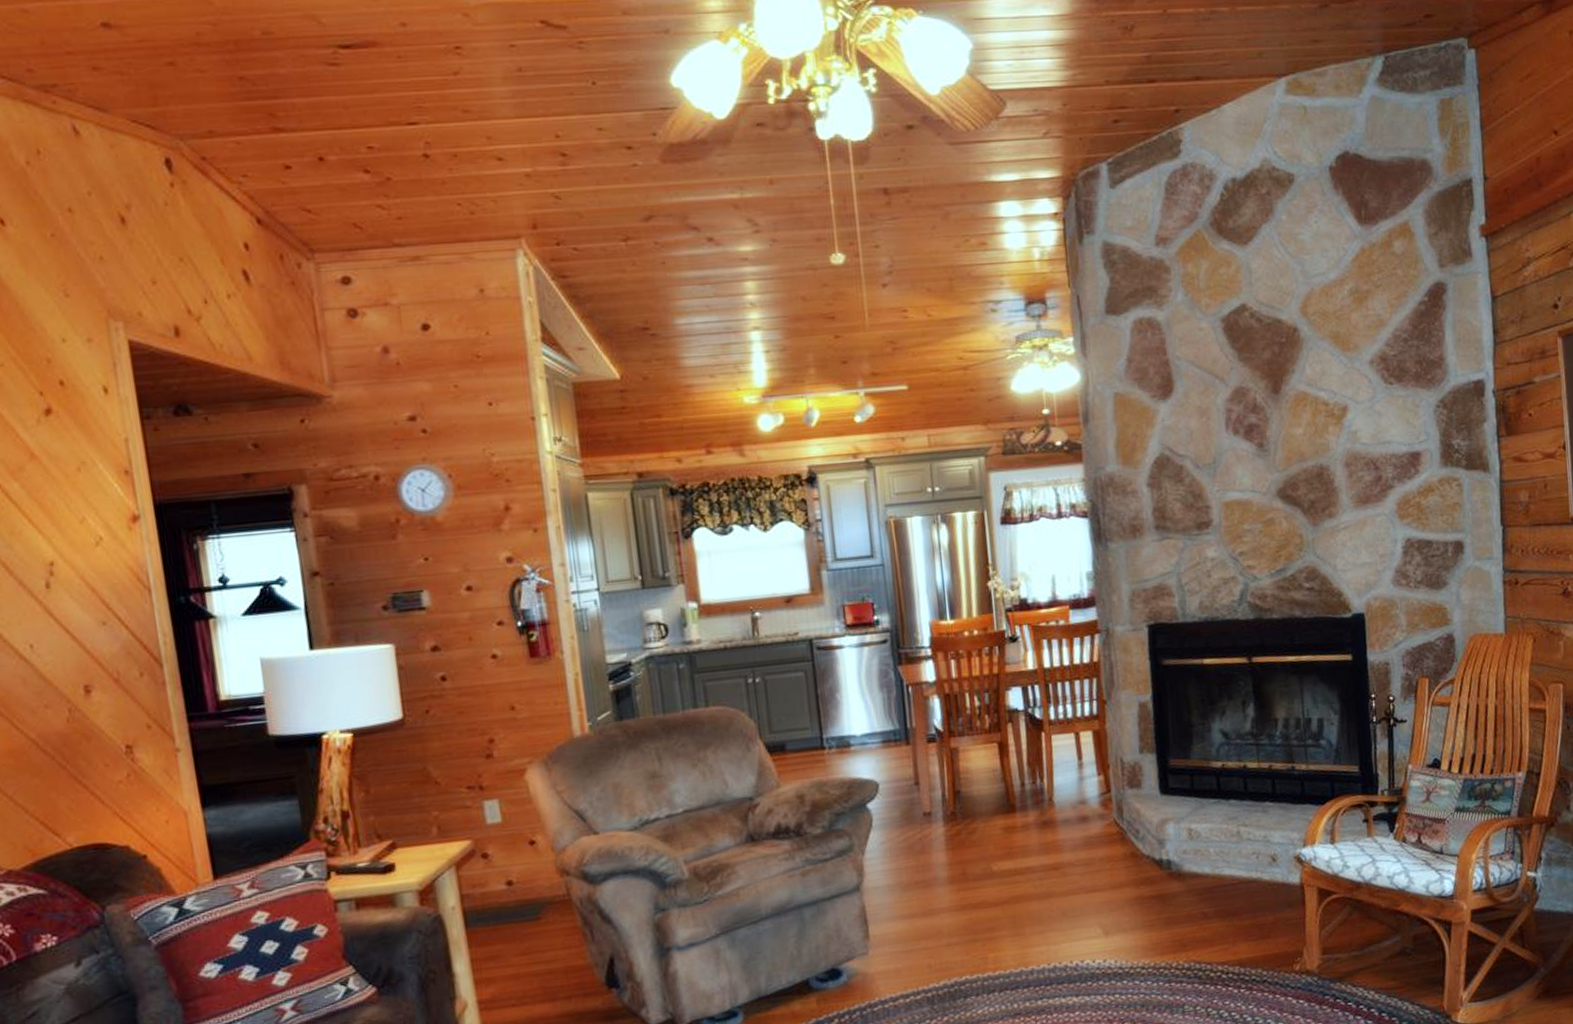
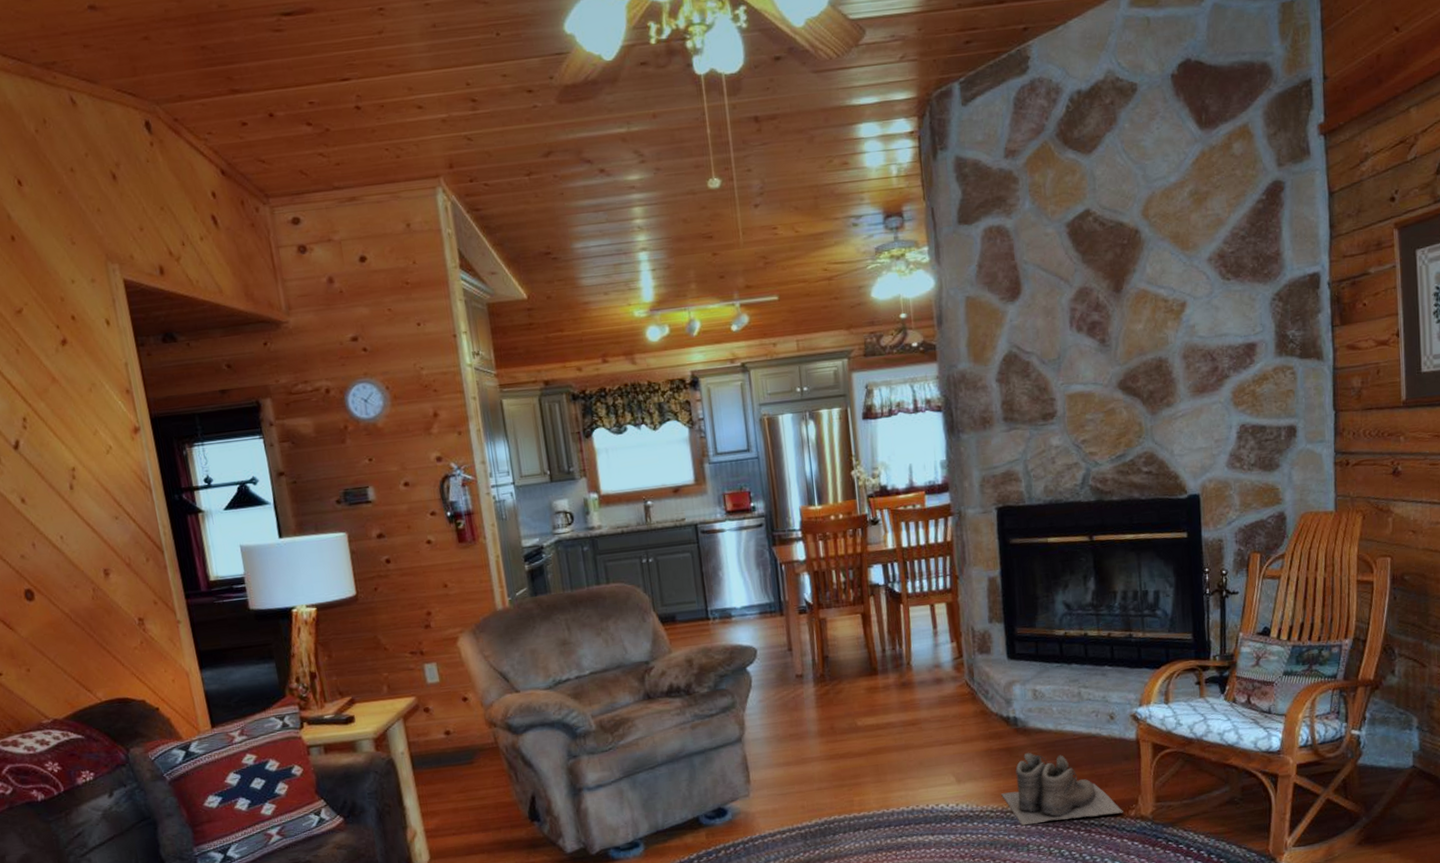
boots: none [1153,899,1287,984] -> present [1001,752,1123,826]

